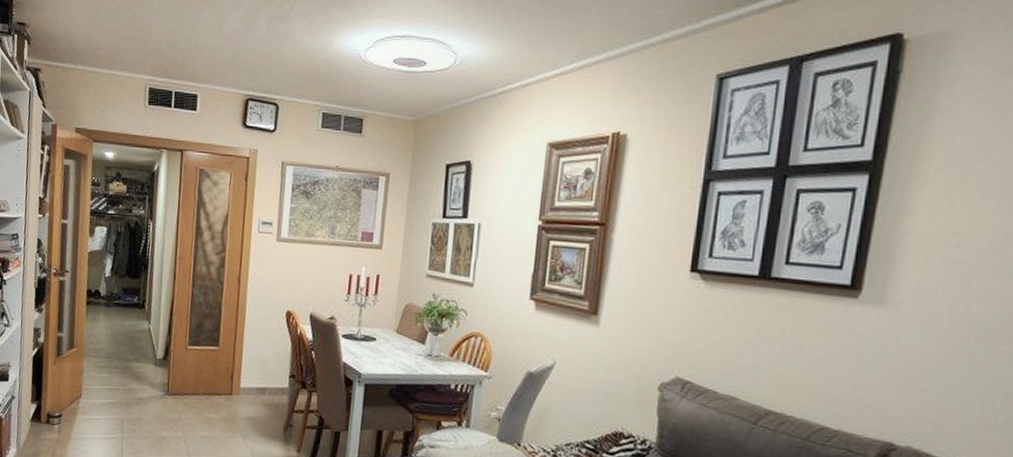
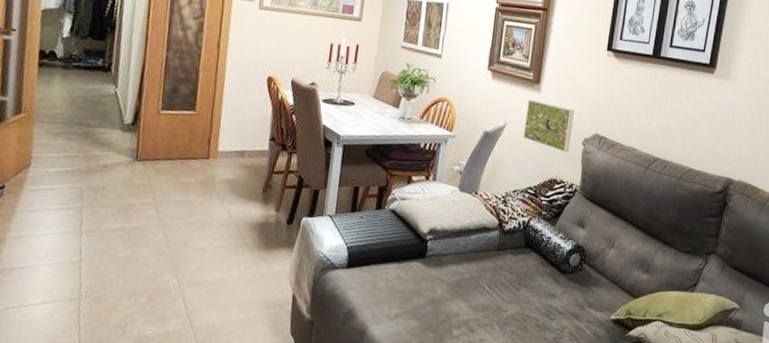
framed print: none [576,333,645,400] -> present [522,98,574,153]

